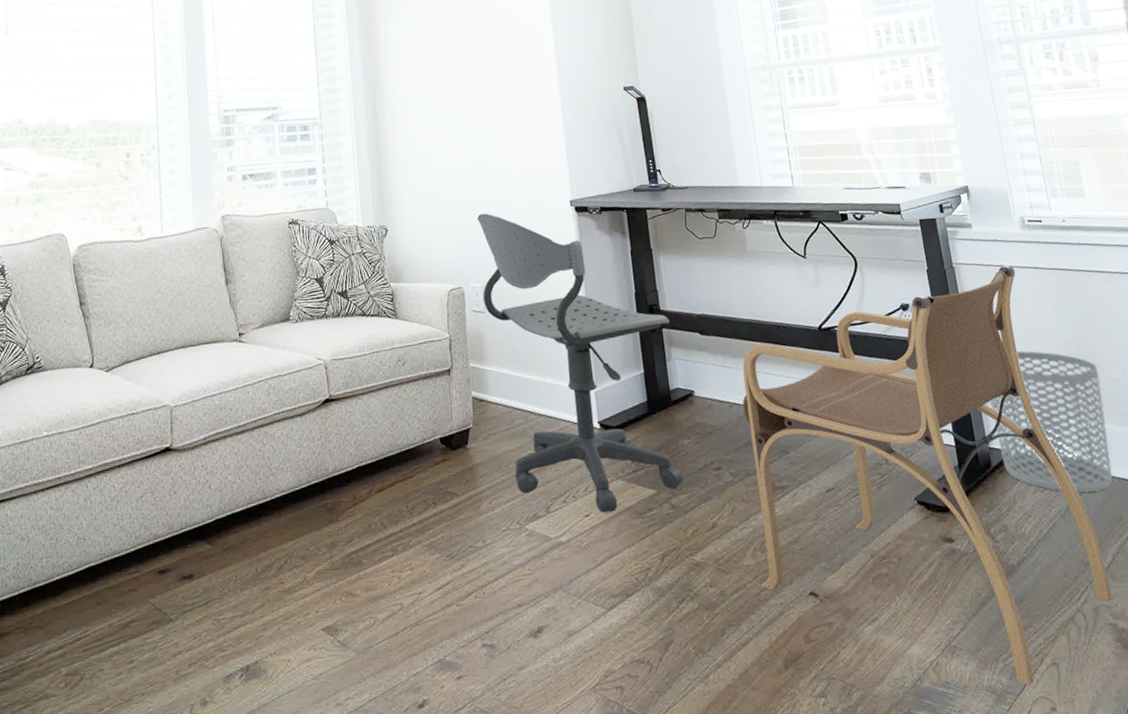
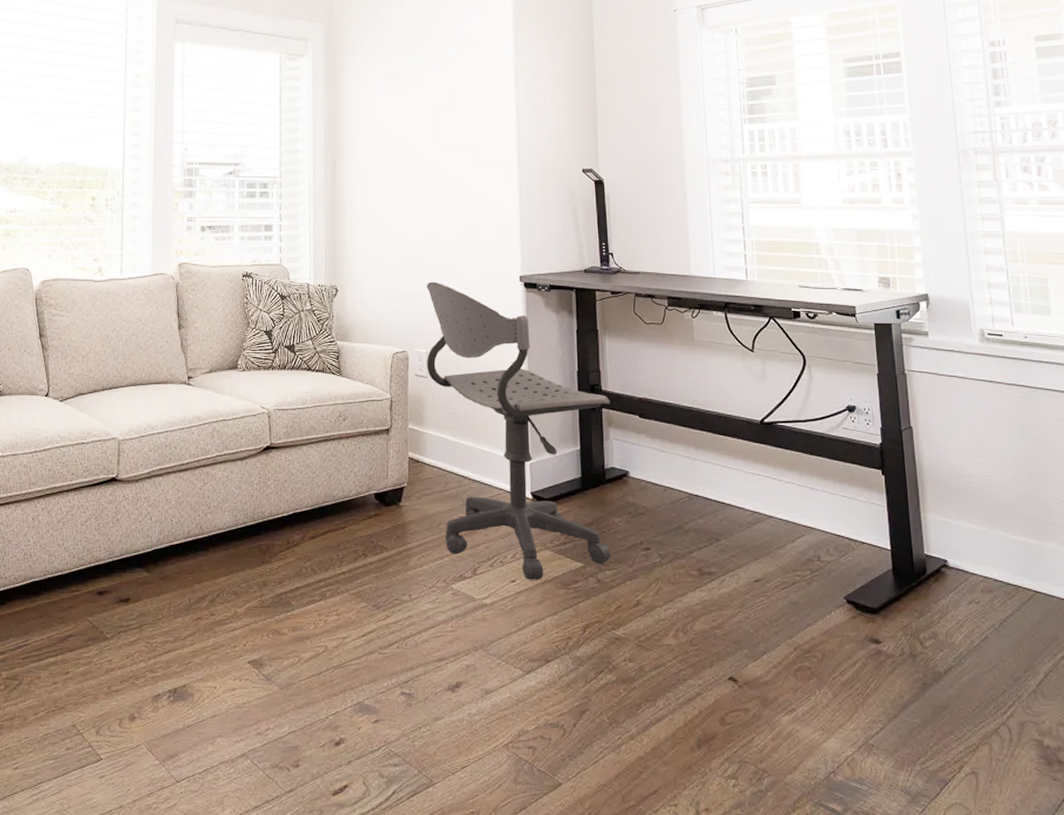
armchair: present [742,264,1112,686] -> none [676,376,1040,791]
waste bin: present [990,350,1113,493] -> none [931,462,1053,609]

